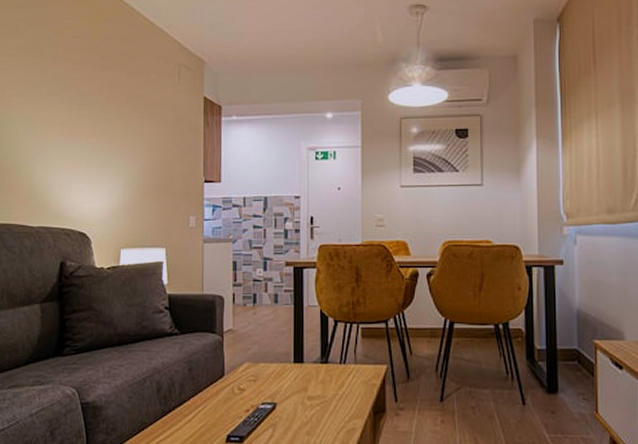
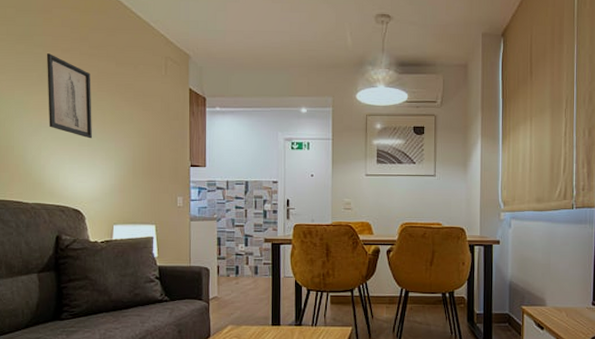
wall art: none [56,66,101,155] -> present [46,53,92,139]

